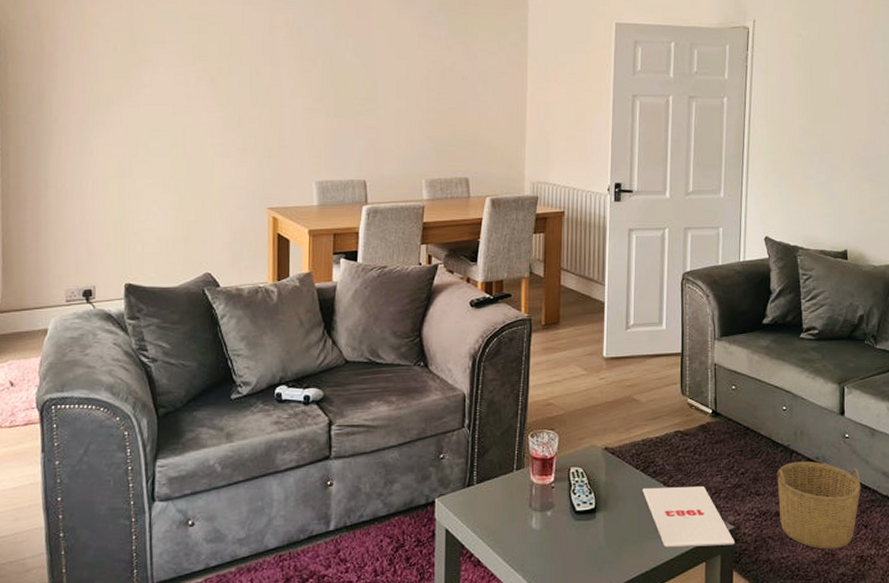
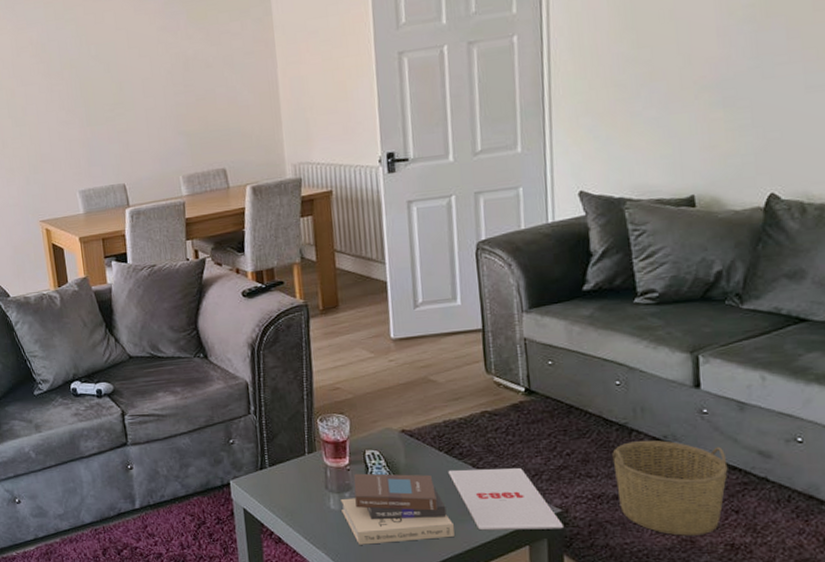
books: none [542,491,643,566] -> present [340,473,455,545]

